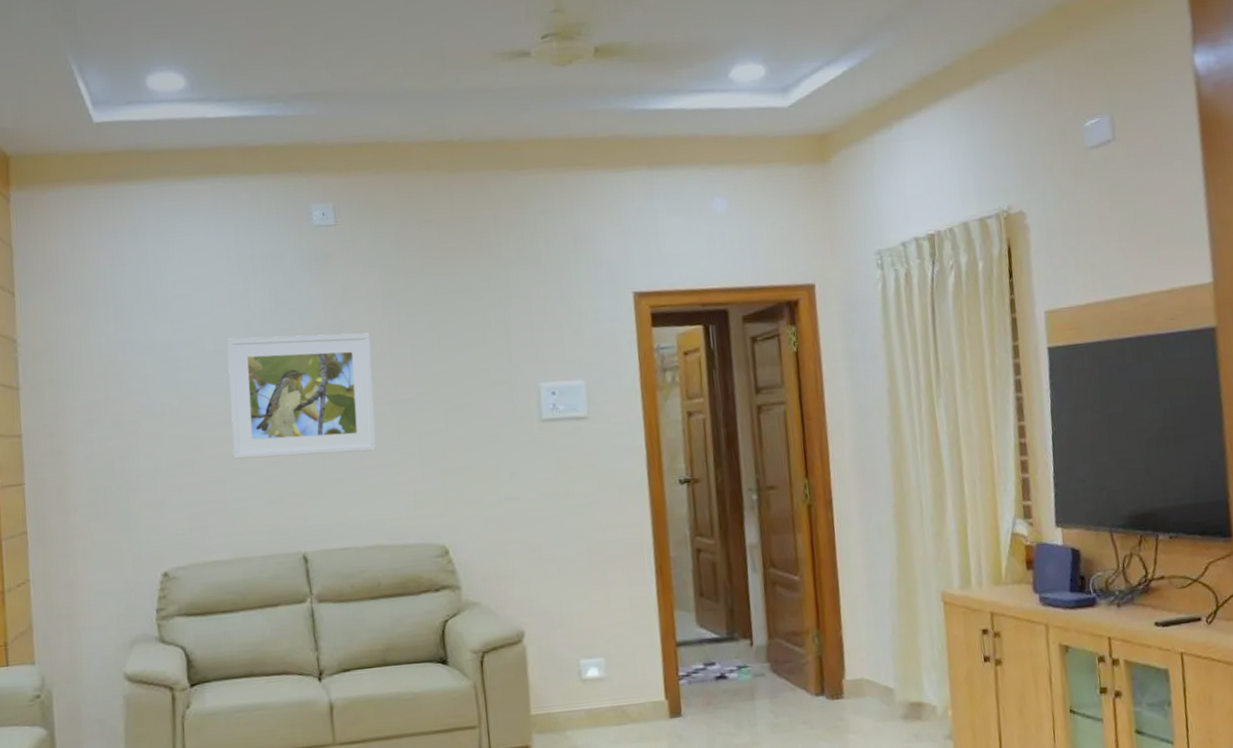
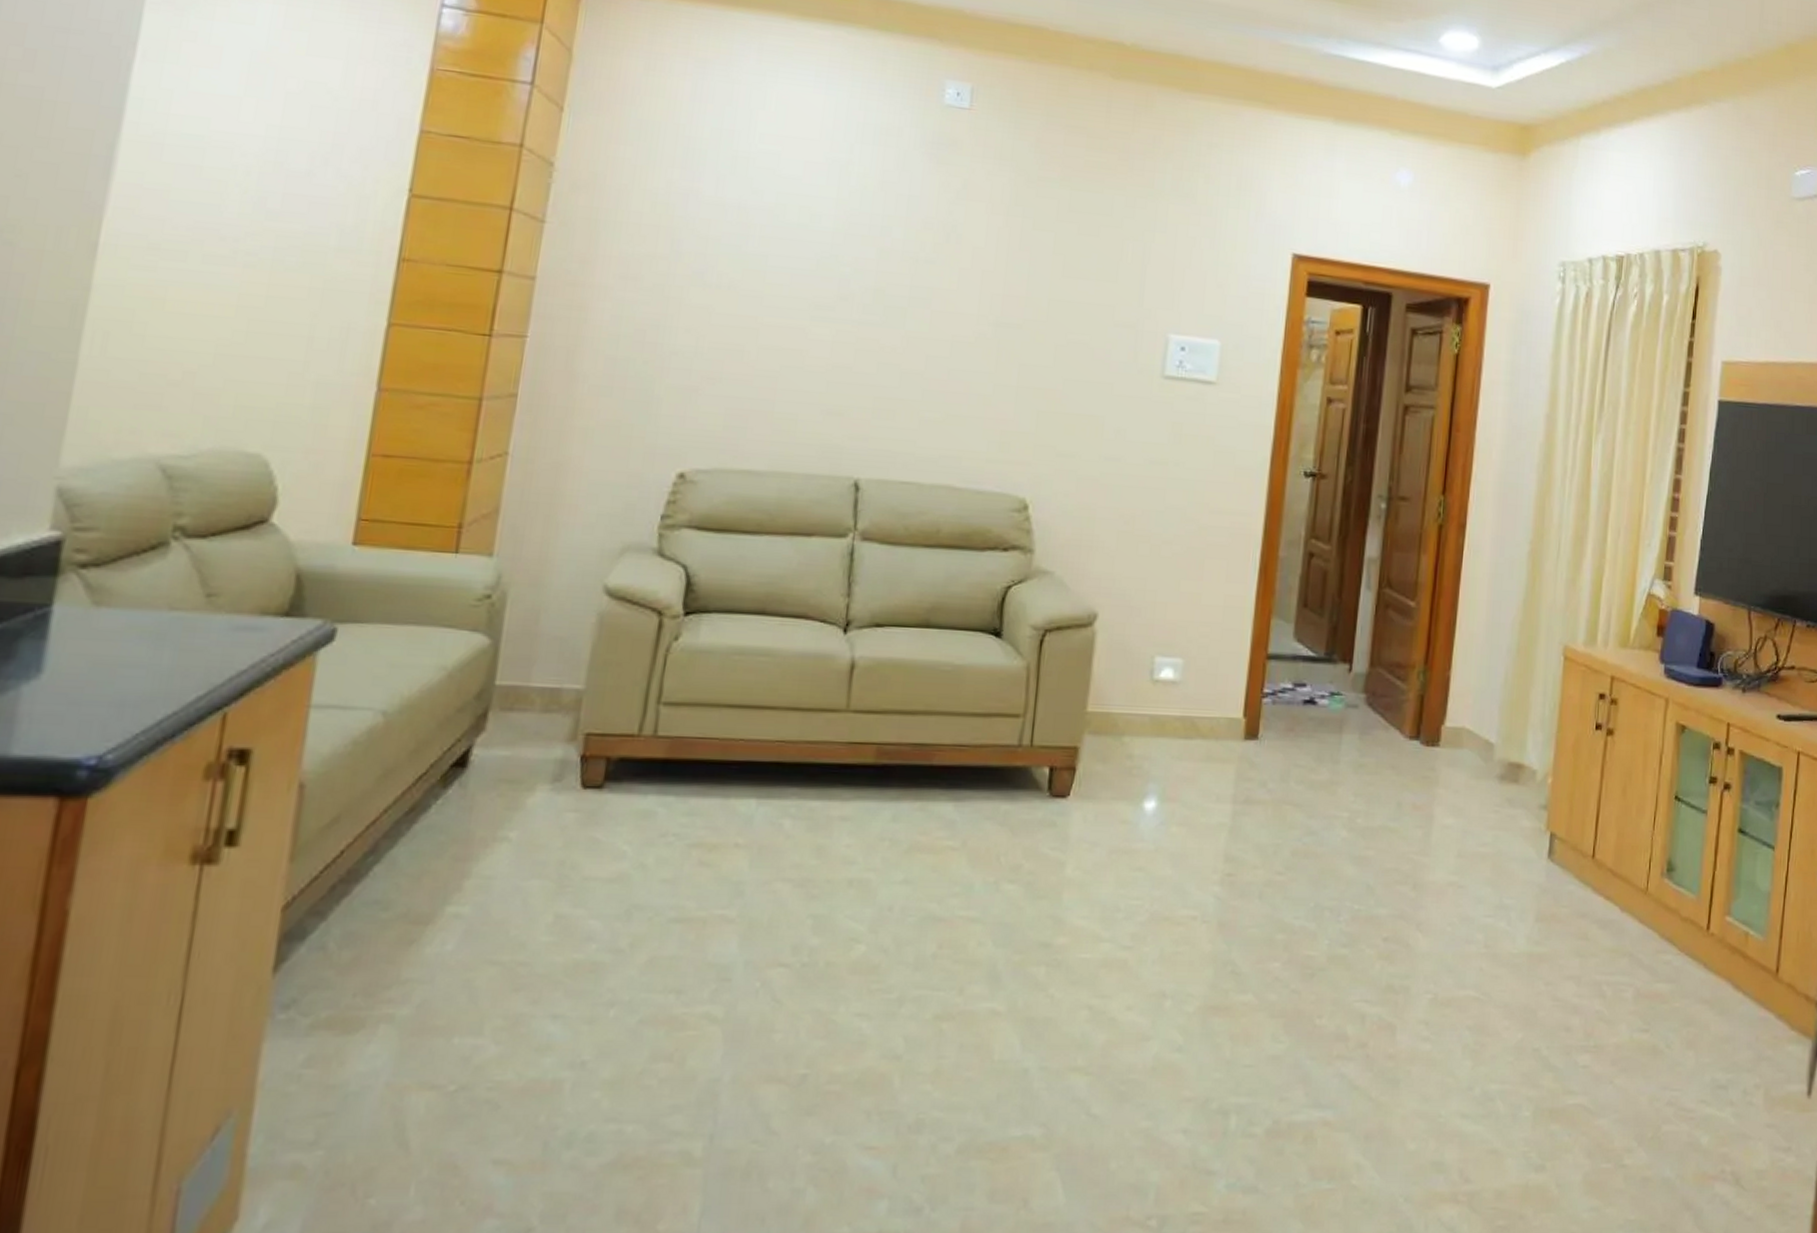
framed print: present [227,332,377,459] -> none [794,213,985,375]

